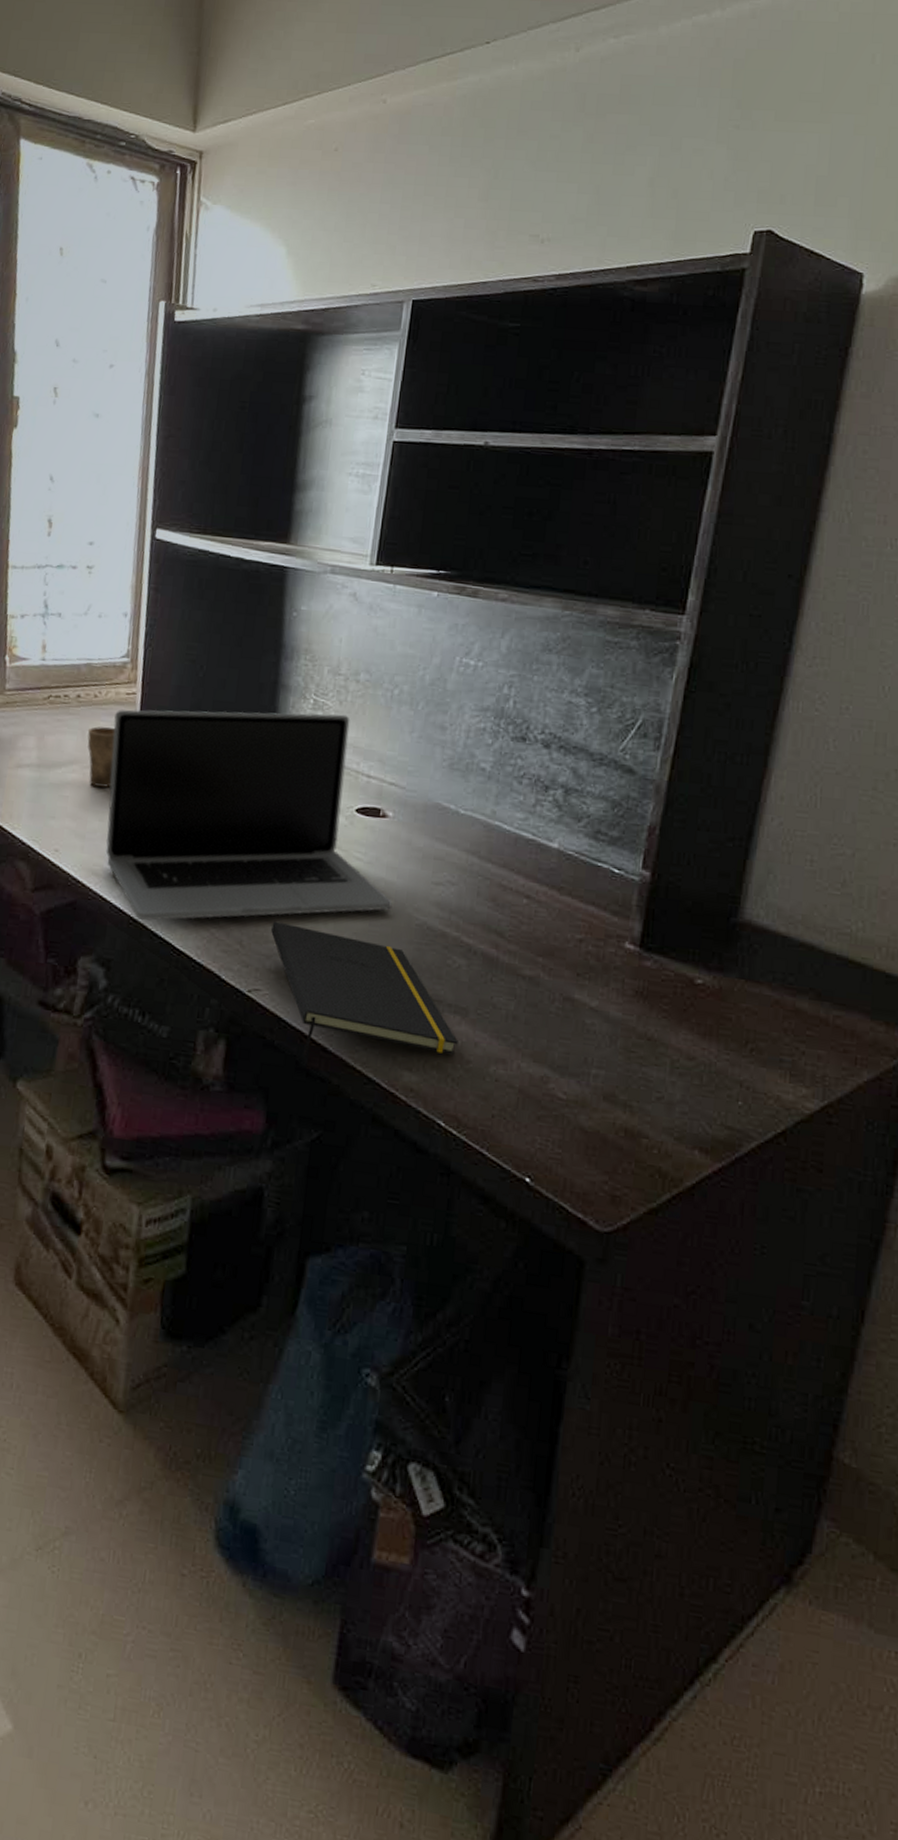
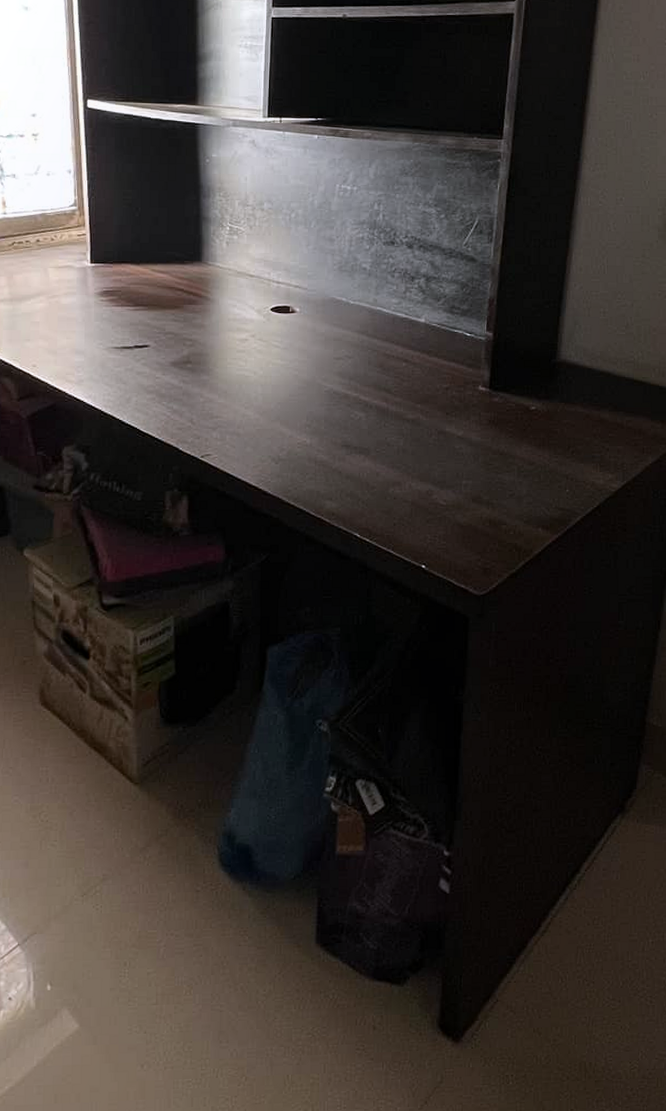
cup: present [87,726,116,788] -> none [49,263,74,312]
laptop: present [105,709,393,921] -> none [70,236,306,412]
notepad: present [271,921,458,1057] -> none [215,401,364,500]

